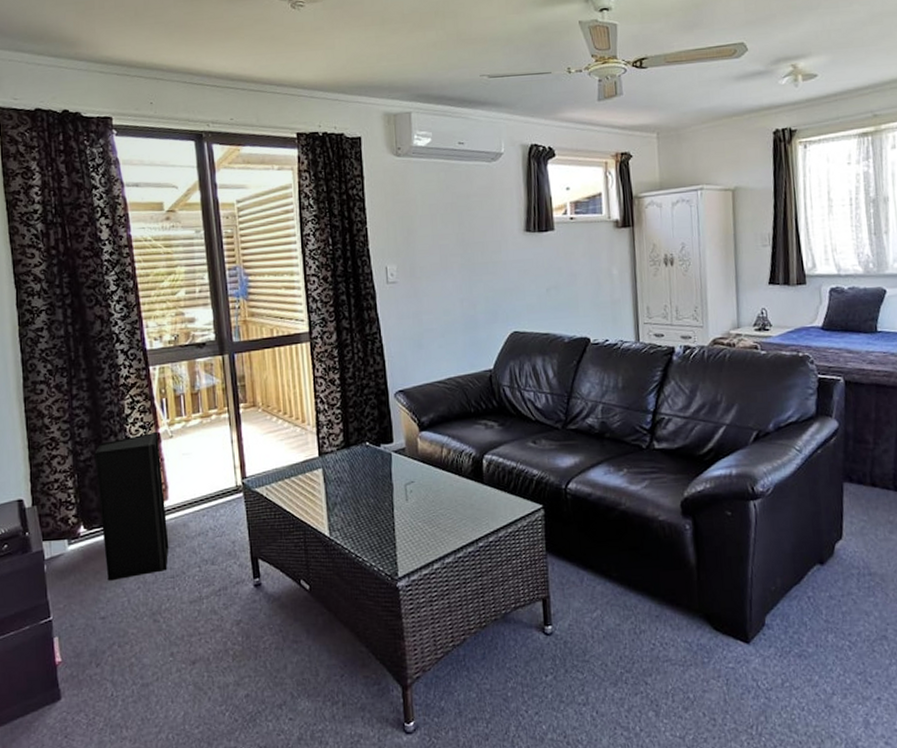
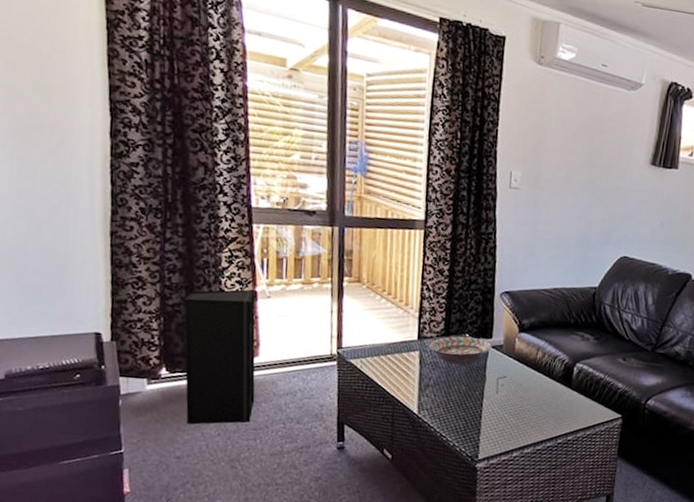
decorative bowl: none [329,445,394,477] -> present [427,336,492,365]

